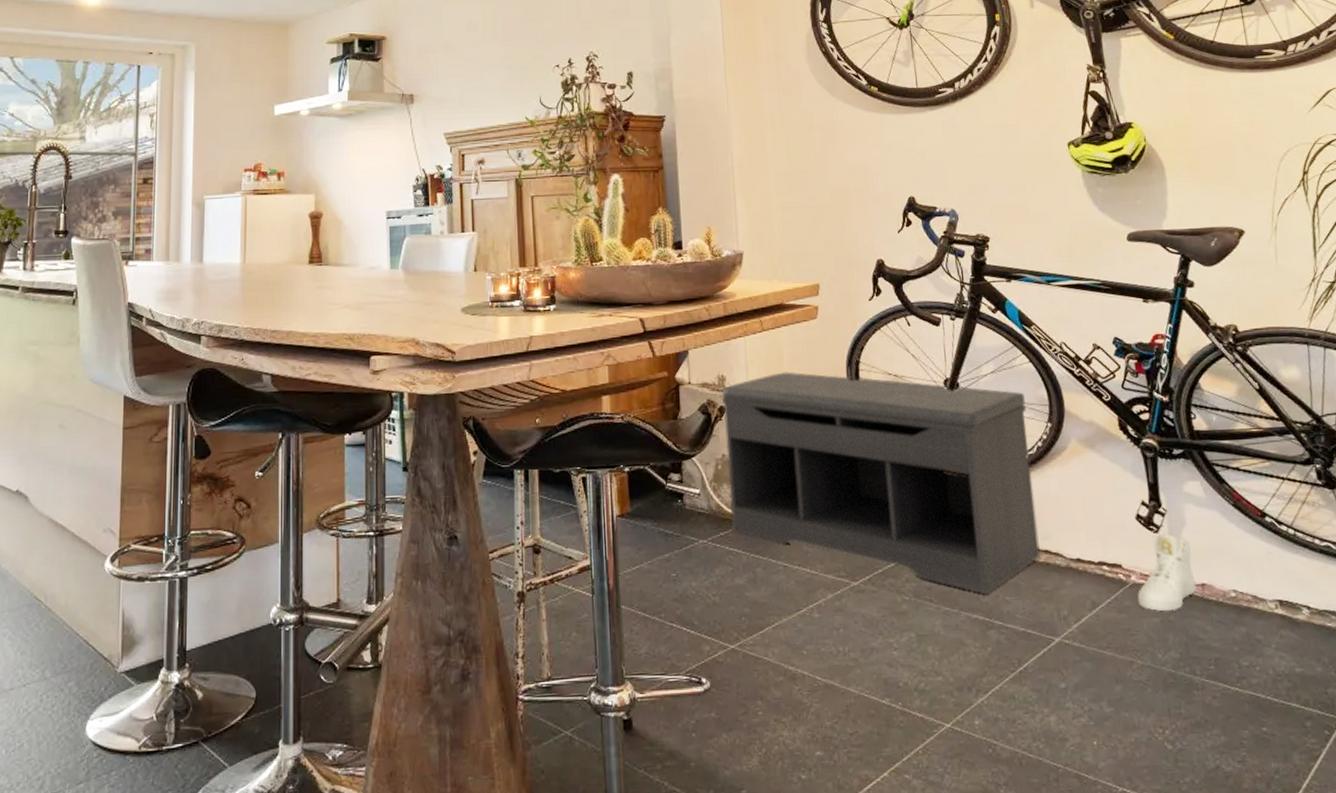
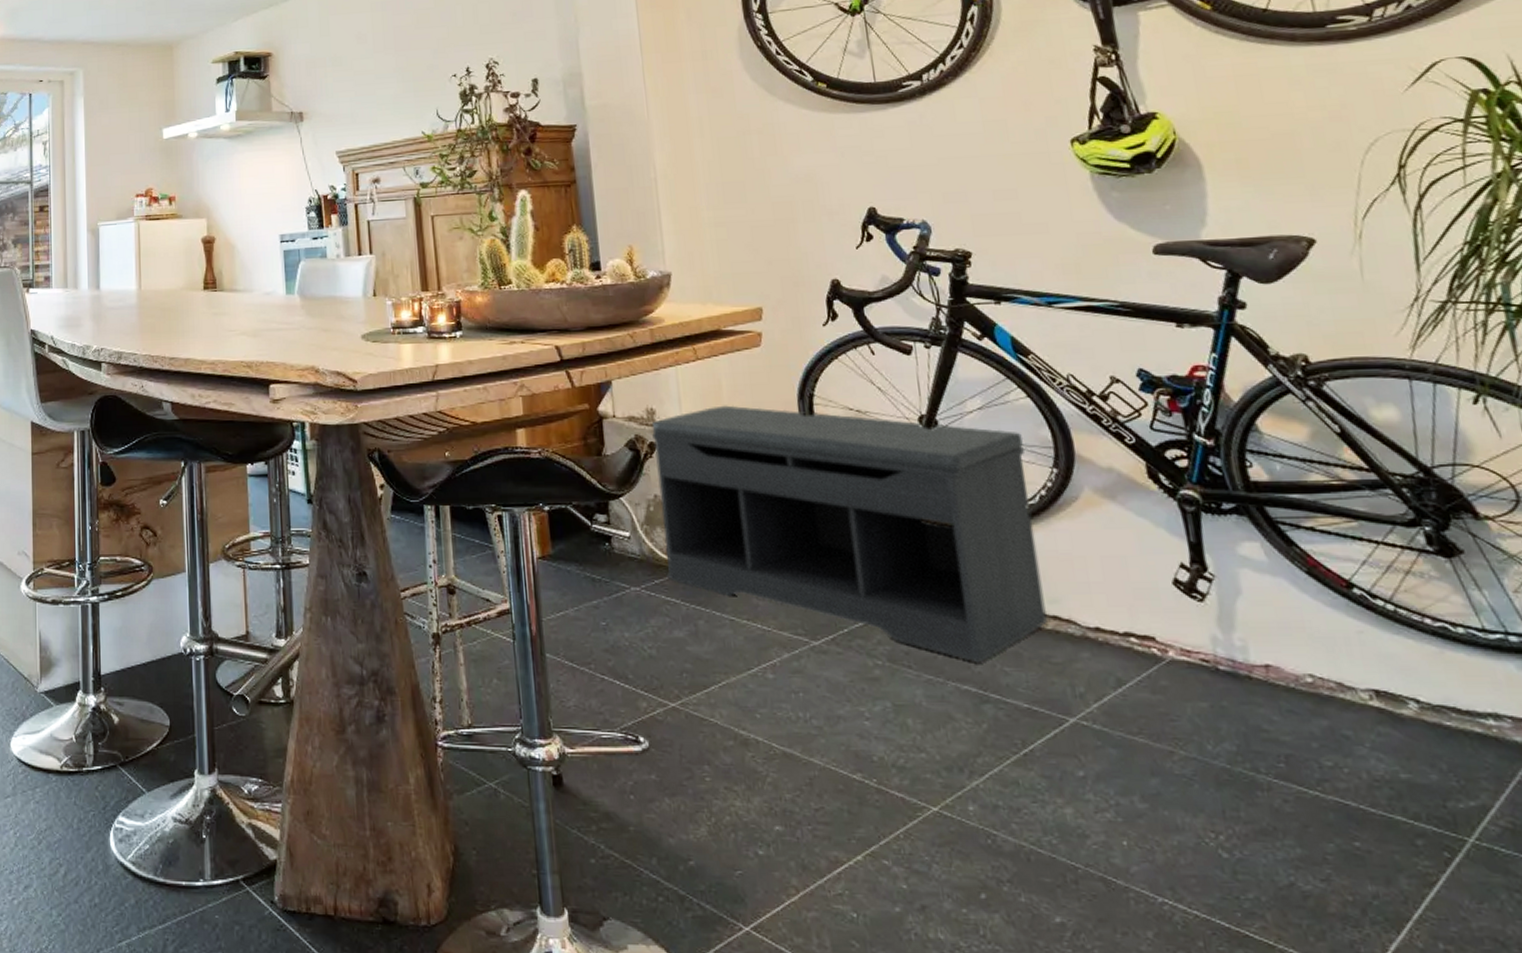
sneaker: present [1137,534,1198,611] -> none [1177,603,1260,696]

